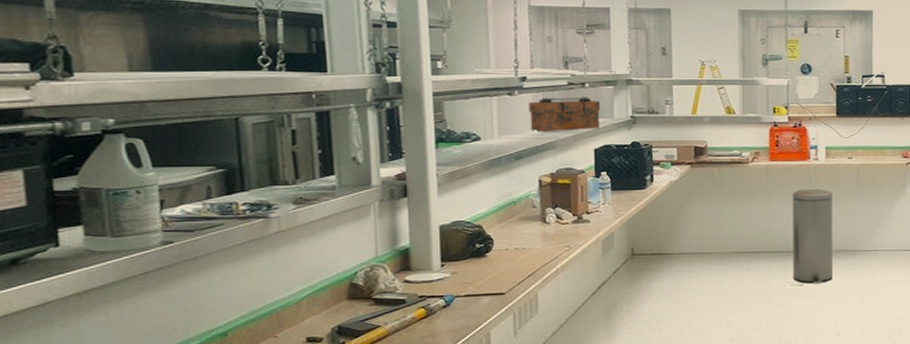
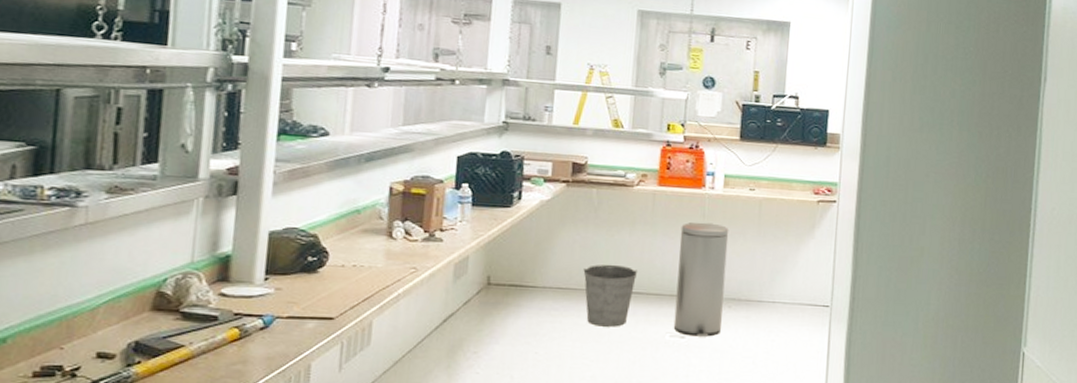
tool box: present [529,97,601,132] -> none [387,92,470,133]
bucket: none [712,230,758,282] -> present [583,264,637,327]

